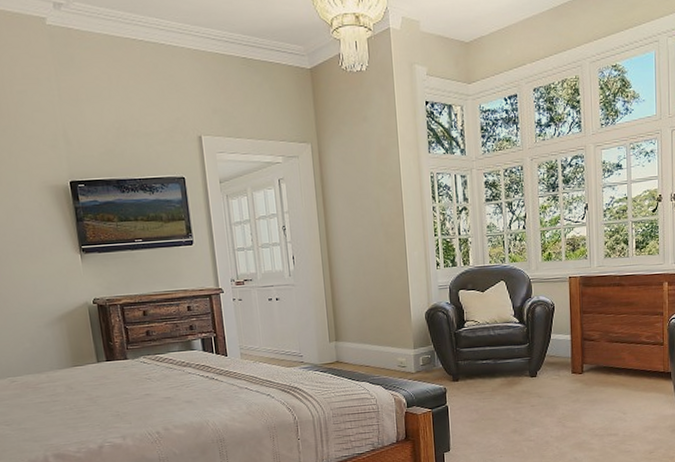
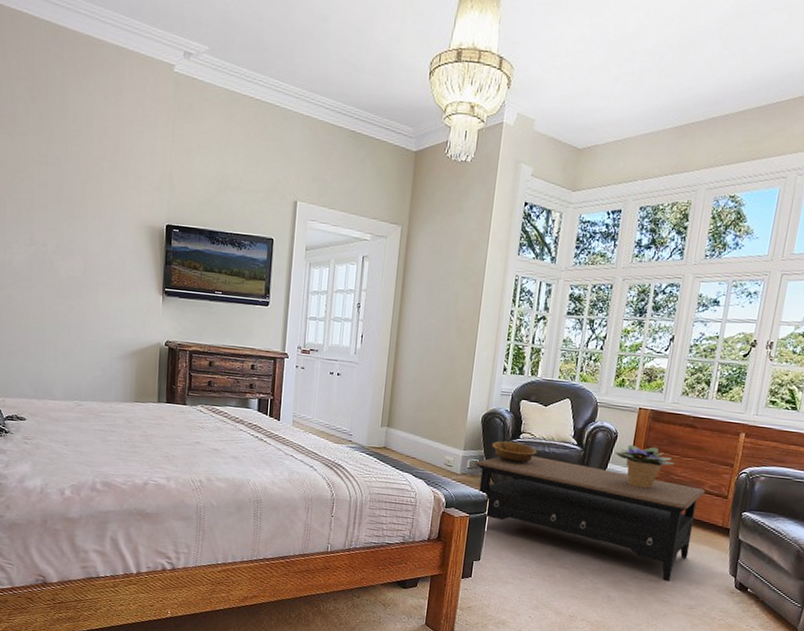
coffee table: none [427,340,643,432] -> present [474,456,706,581]
decorative bowl: none [440,331,484,352] -> present [492,441,538,464]
potted flower: none [555,310,612,351] -> present [615,444,676,488]

